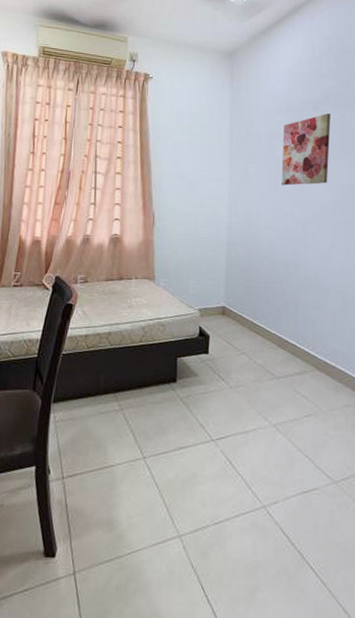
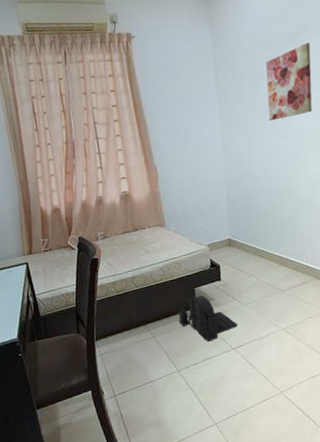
backpack: none [153,366,221,427] -> present [177,295,238,342]

